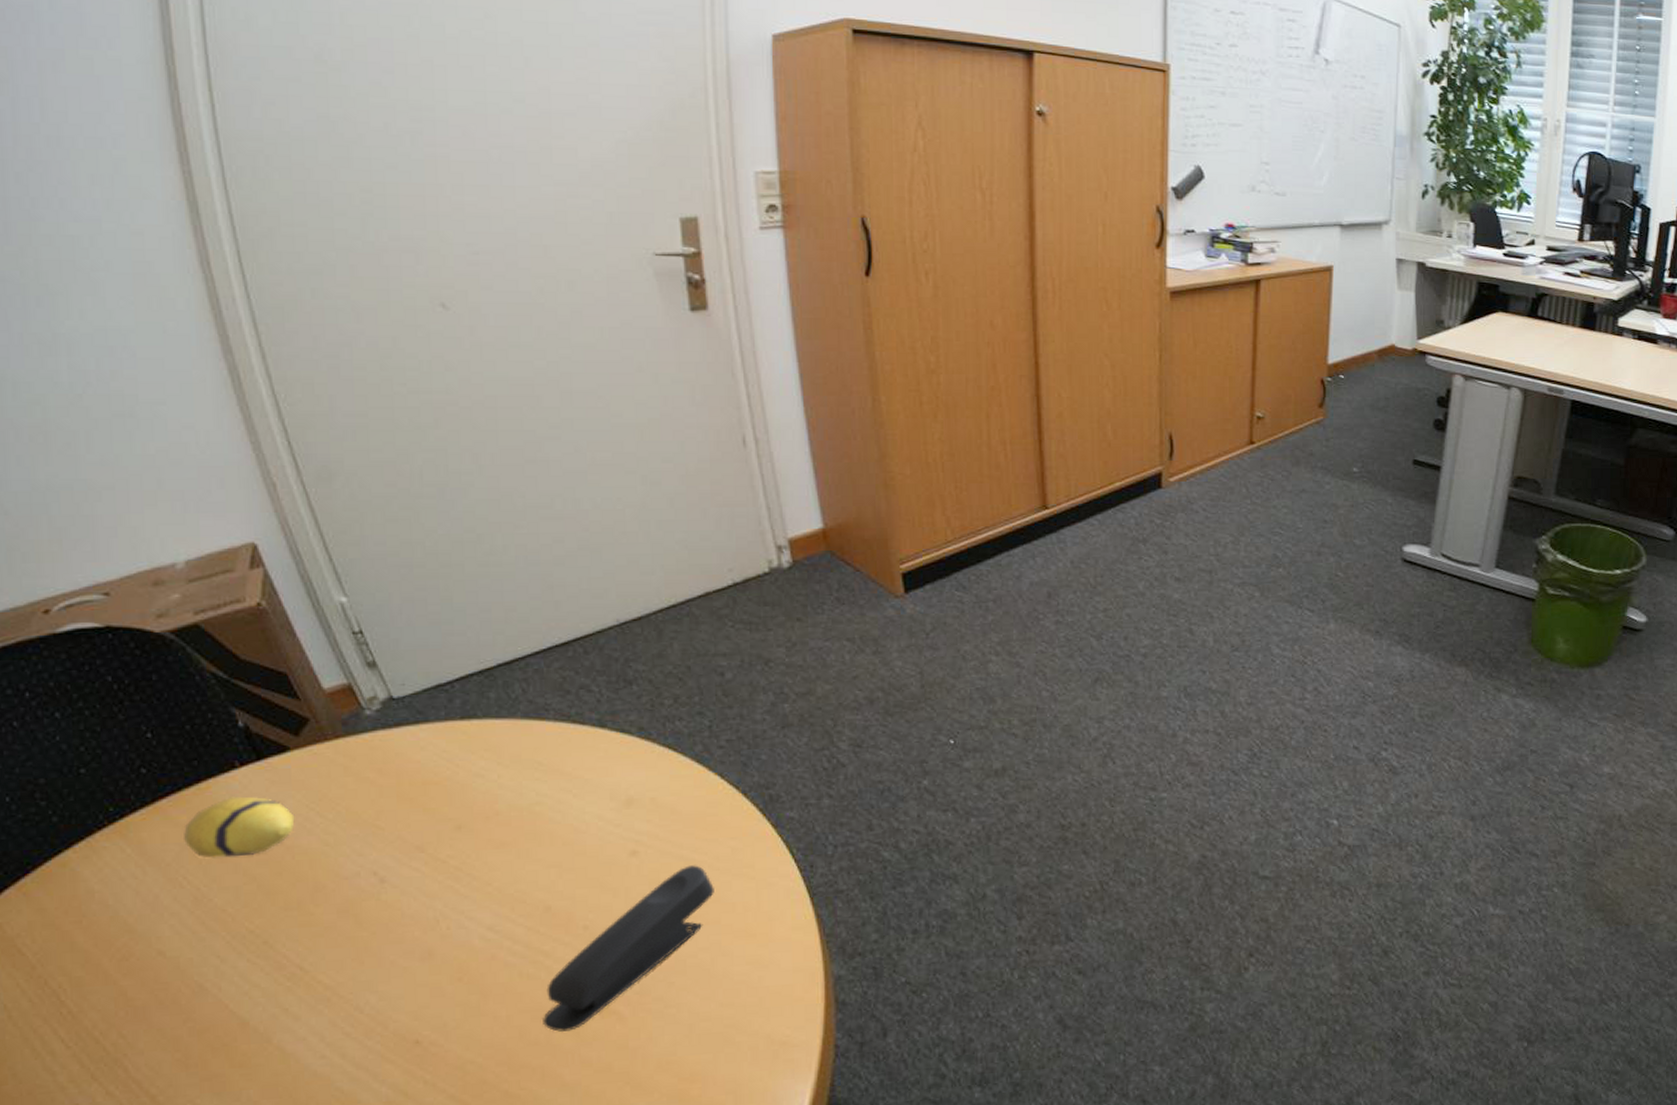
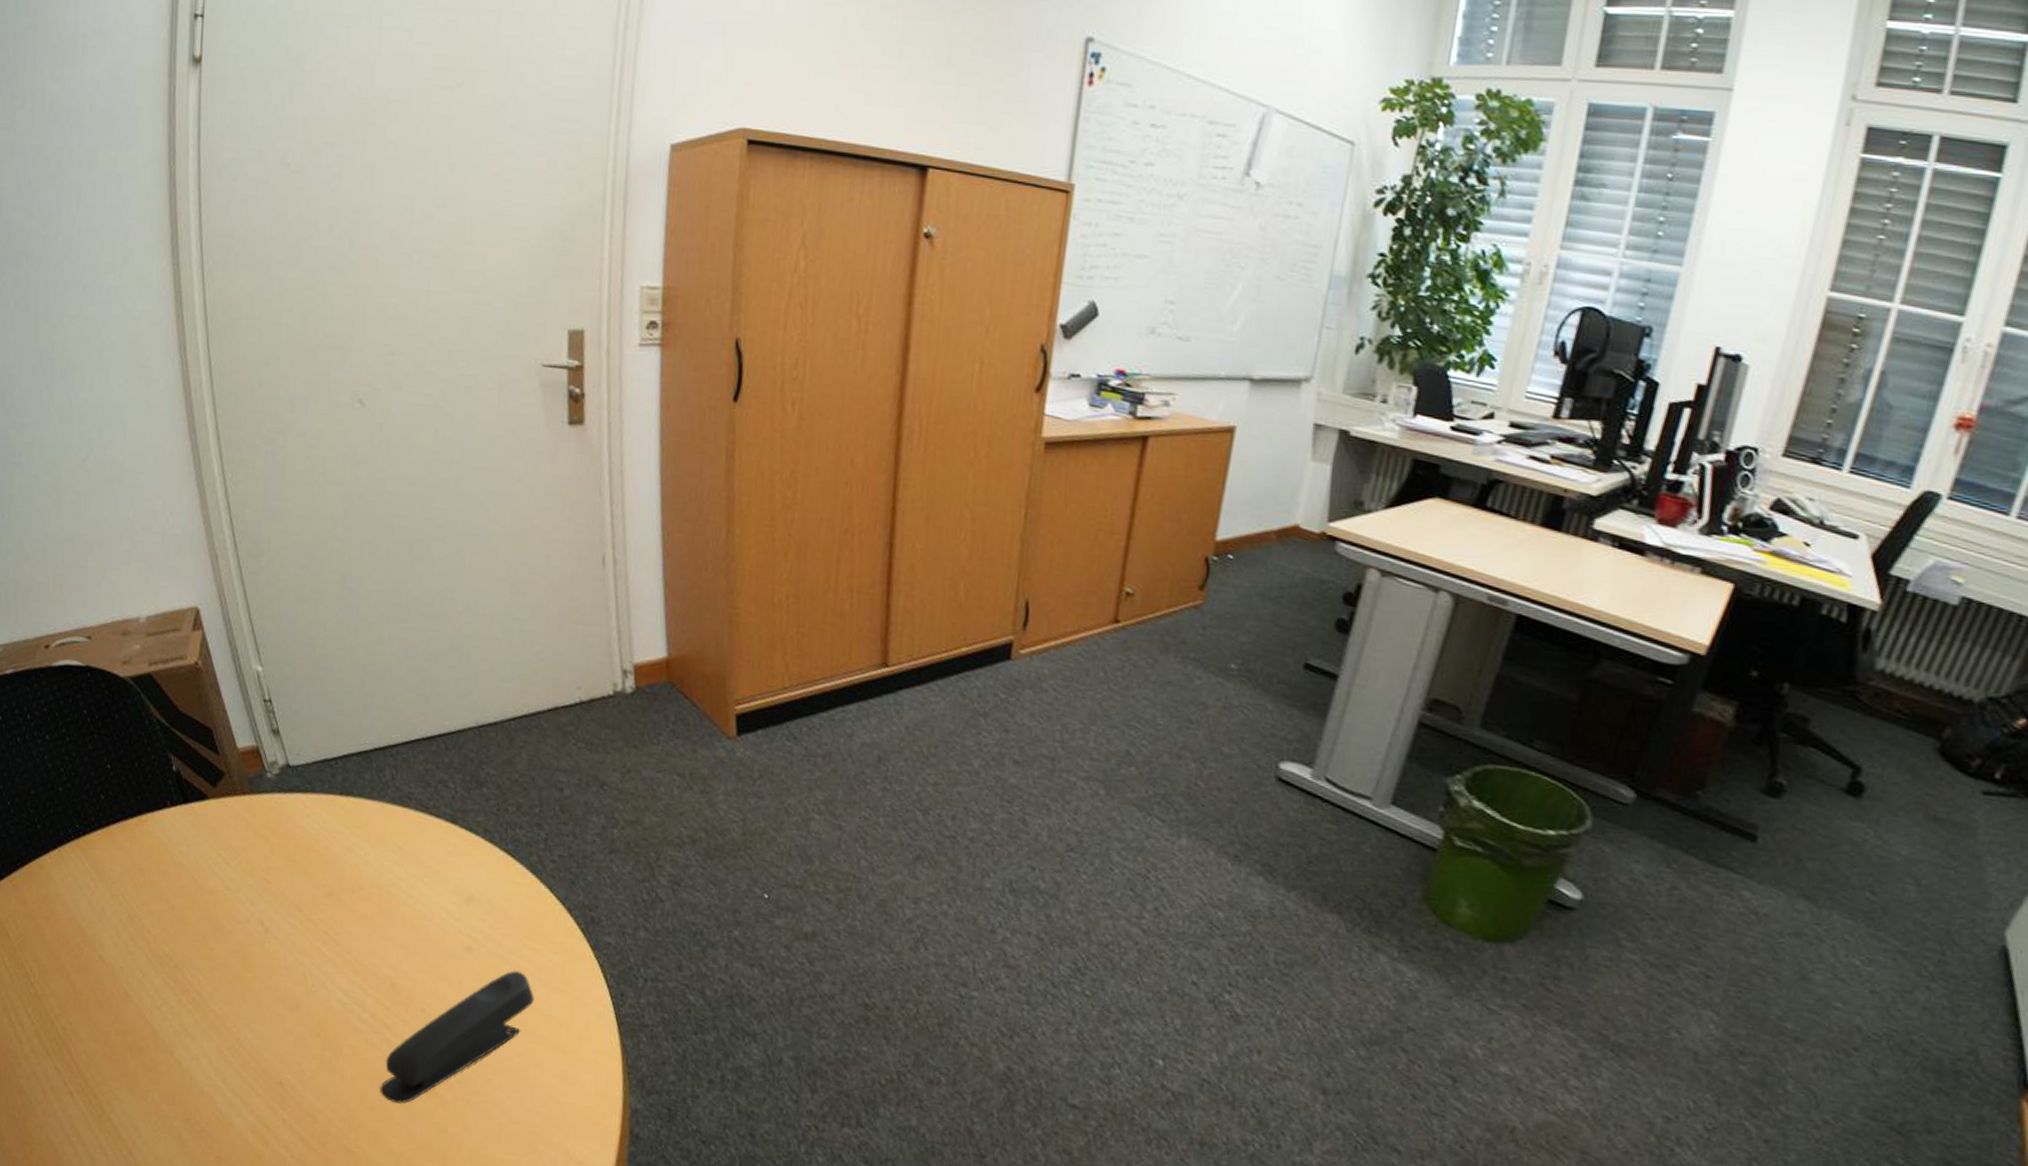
decorative egg: present [184,796,295,858] -> none [126,832,207,887]

